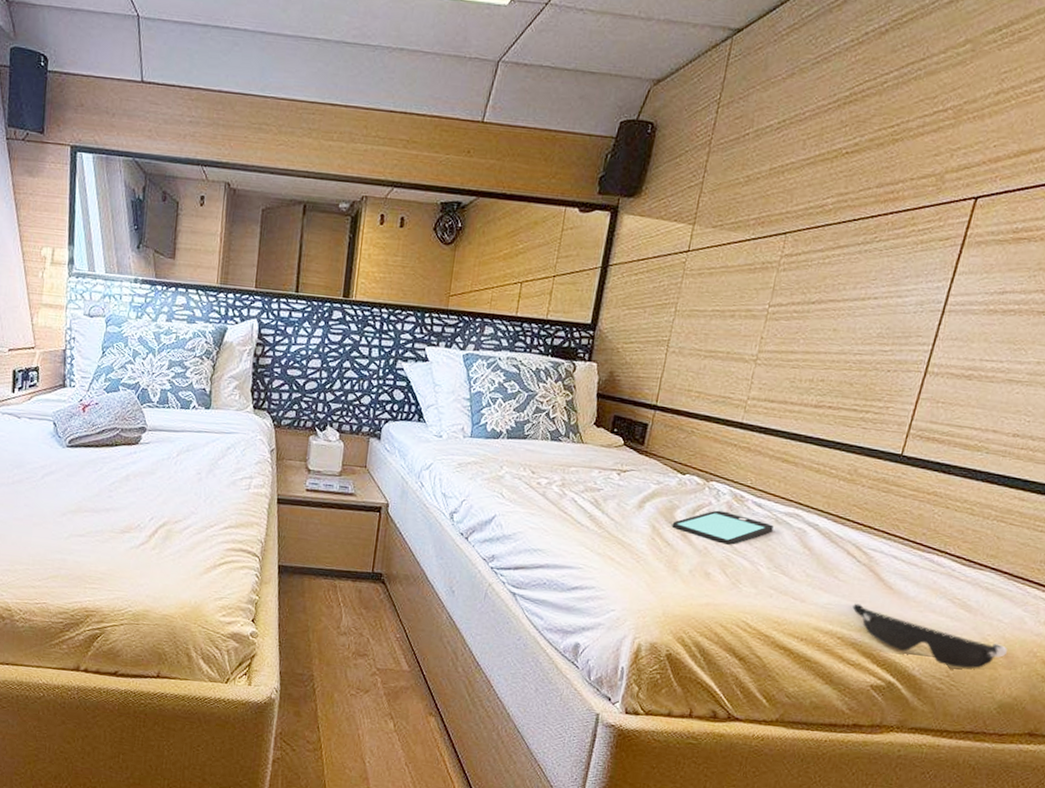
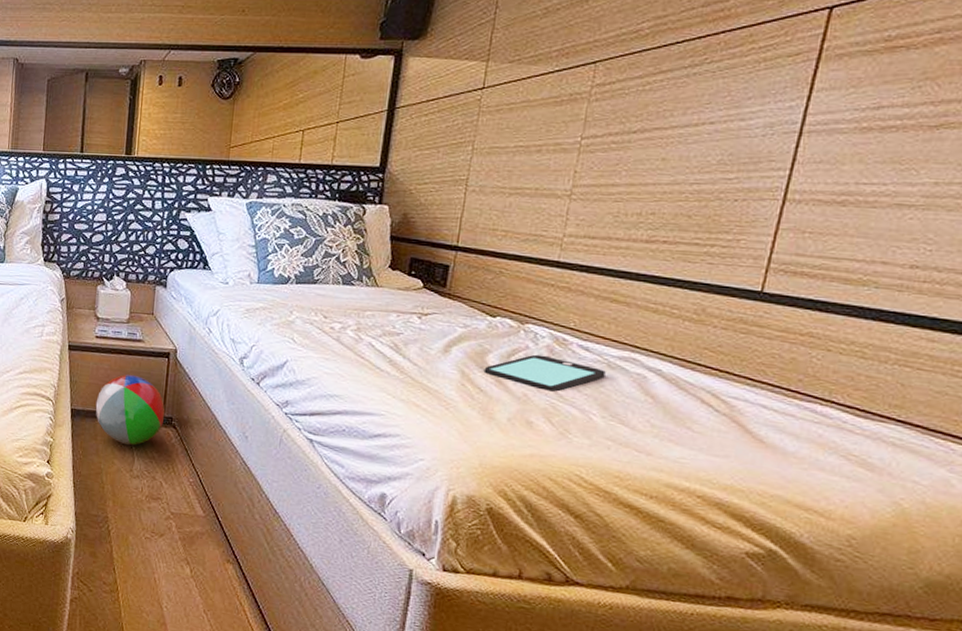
beach ball: none [303,529,375,603] -> present [95,374,166,446]
sunglasses: present [852,603,1008,669] -> none [713,458,930,539]

